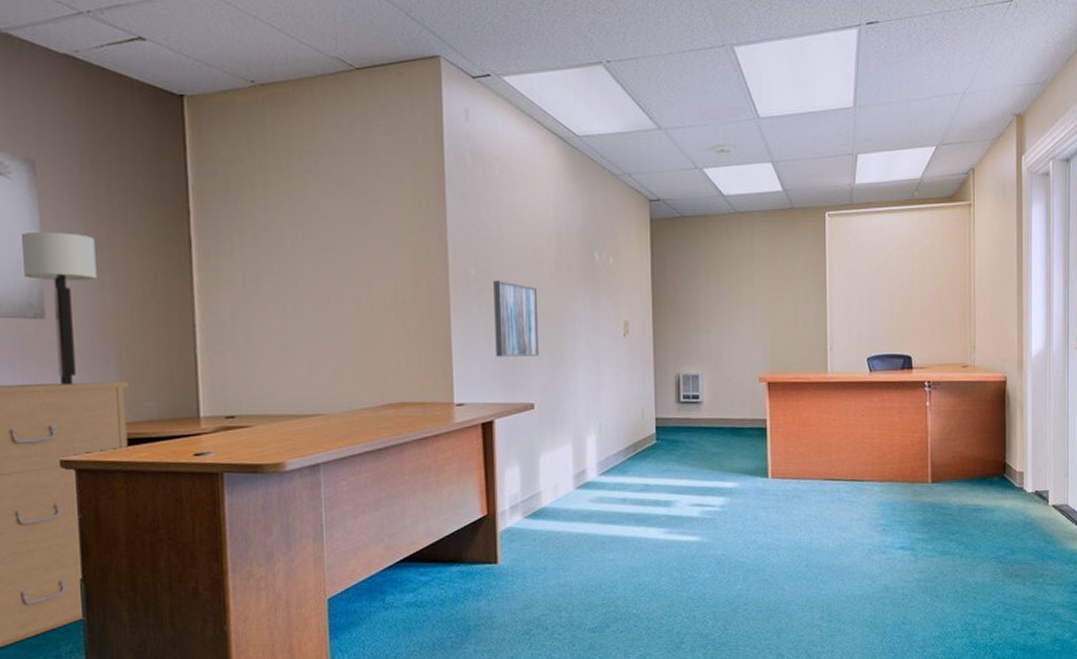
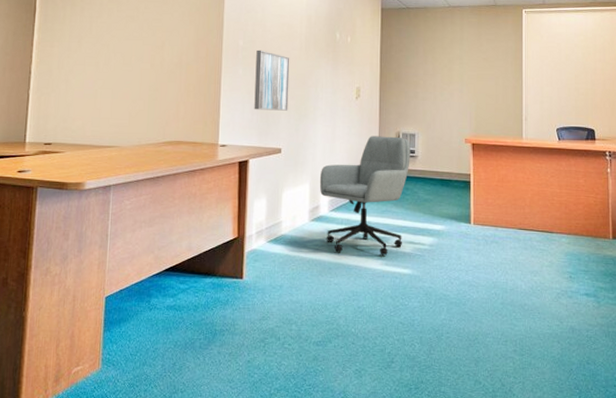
office chair: none [584,379,694,523] -> present [319,136,411,256]

